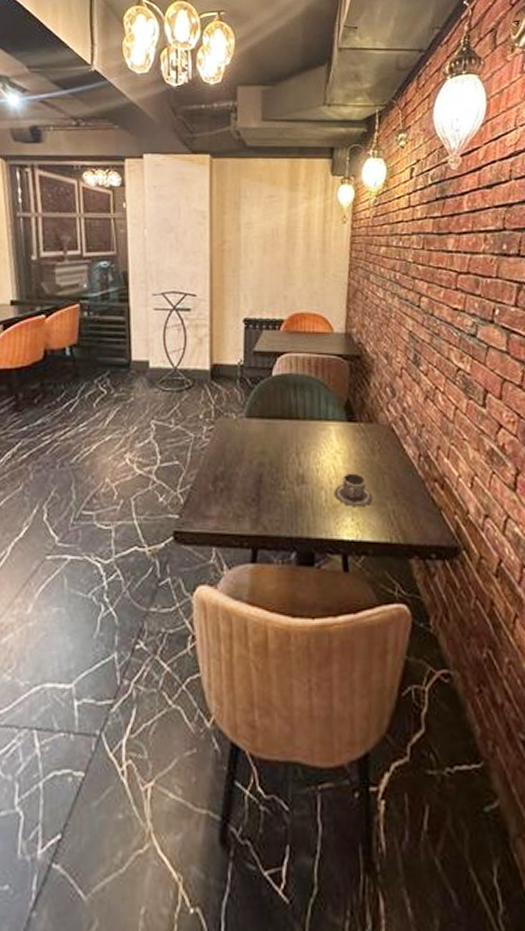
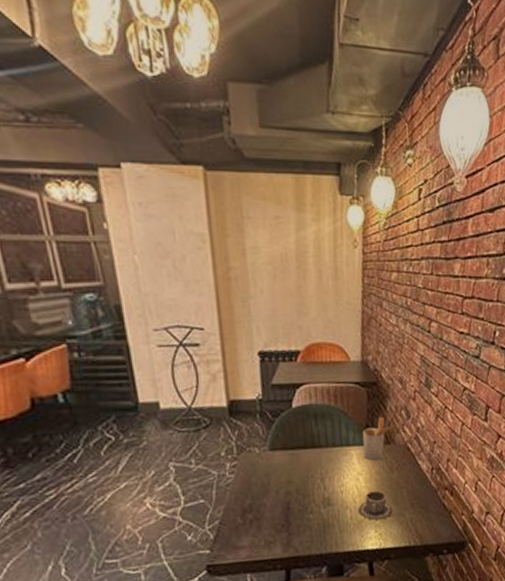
utensil holder: none [342,392,378,439] -> present [362,416,395,461]

